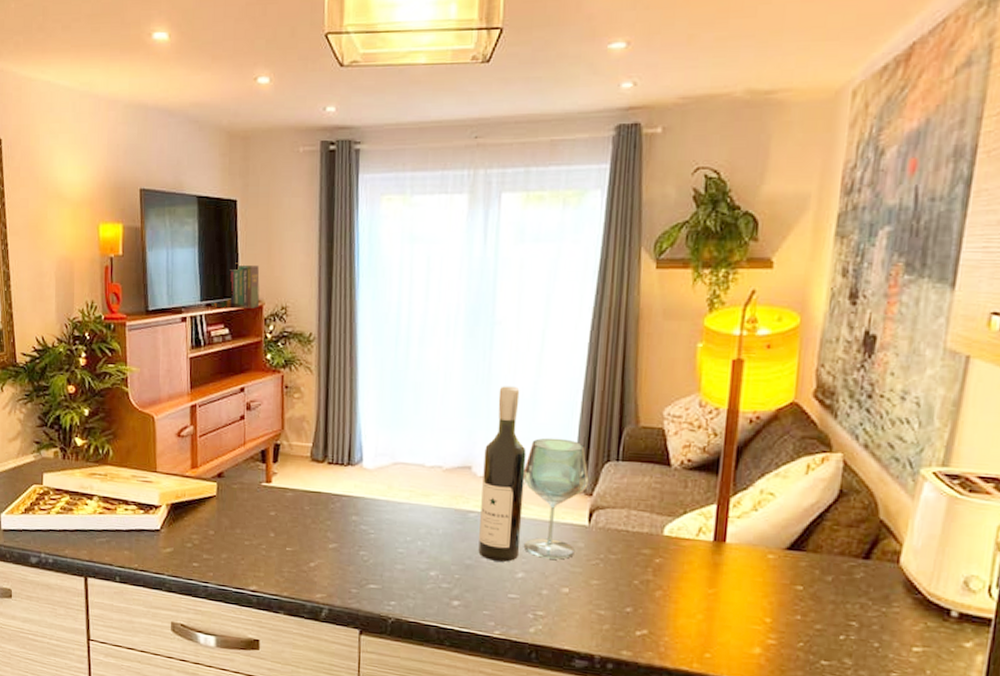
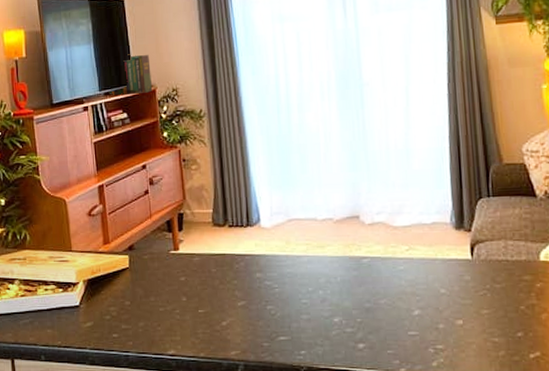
bottle: present [478,386,527,562] -> none [369,139,413,301]
wine glass: present [523,437,589,560] -> none [406,181,466,294]

